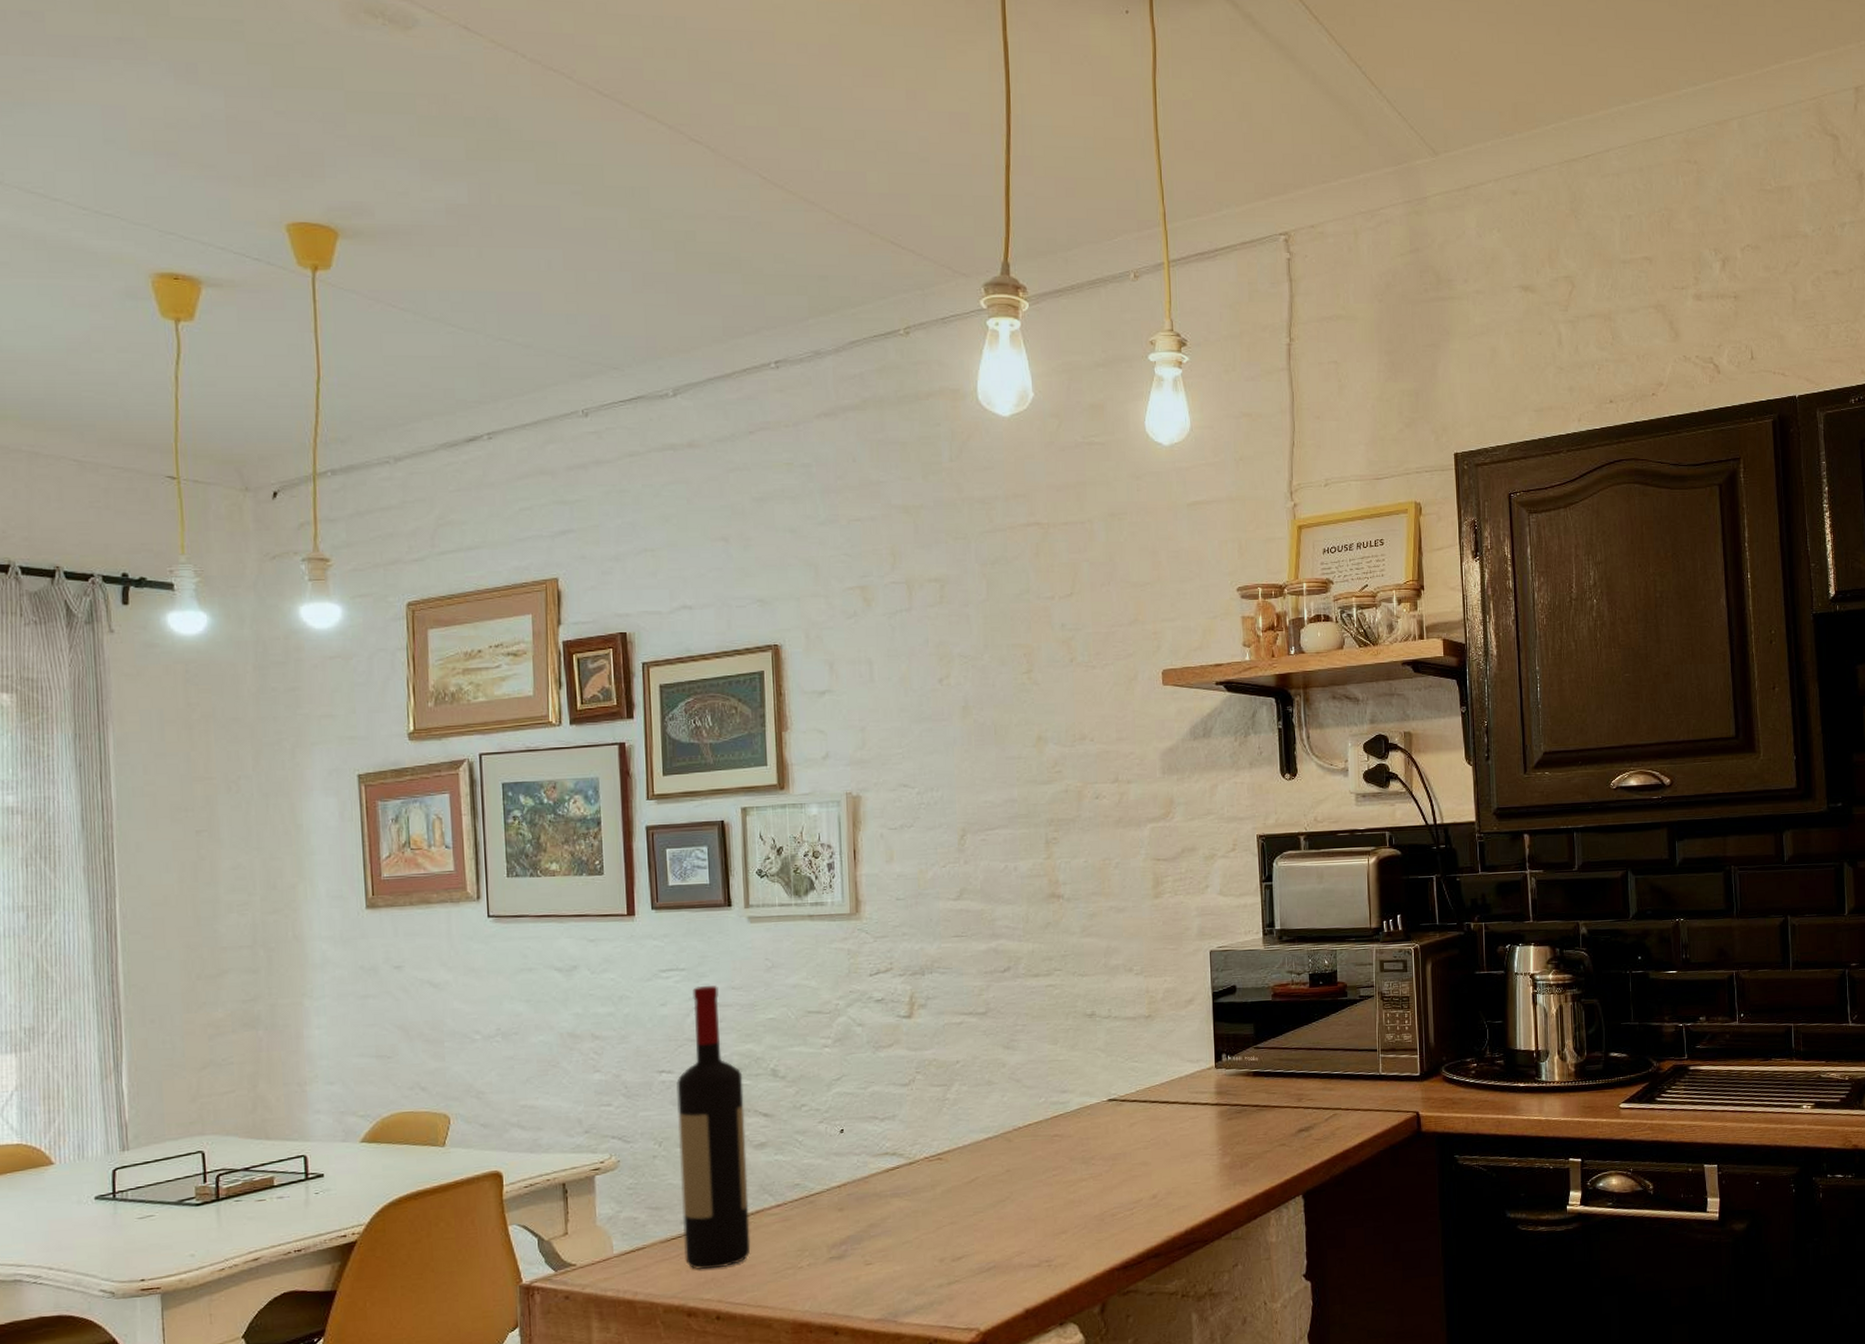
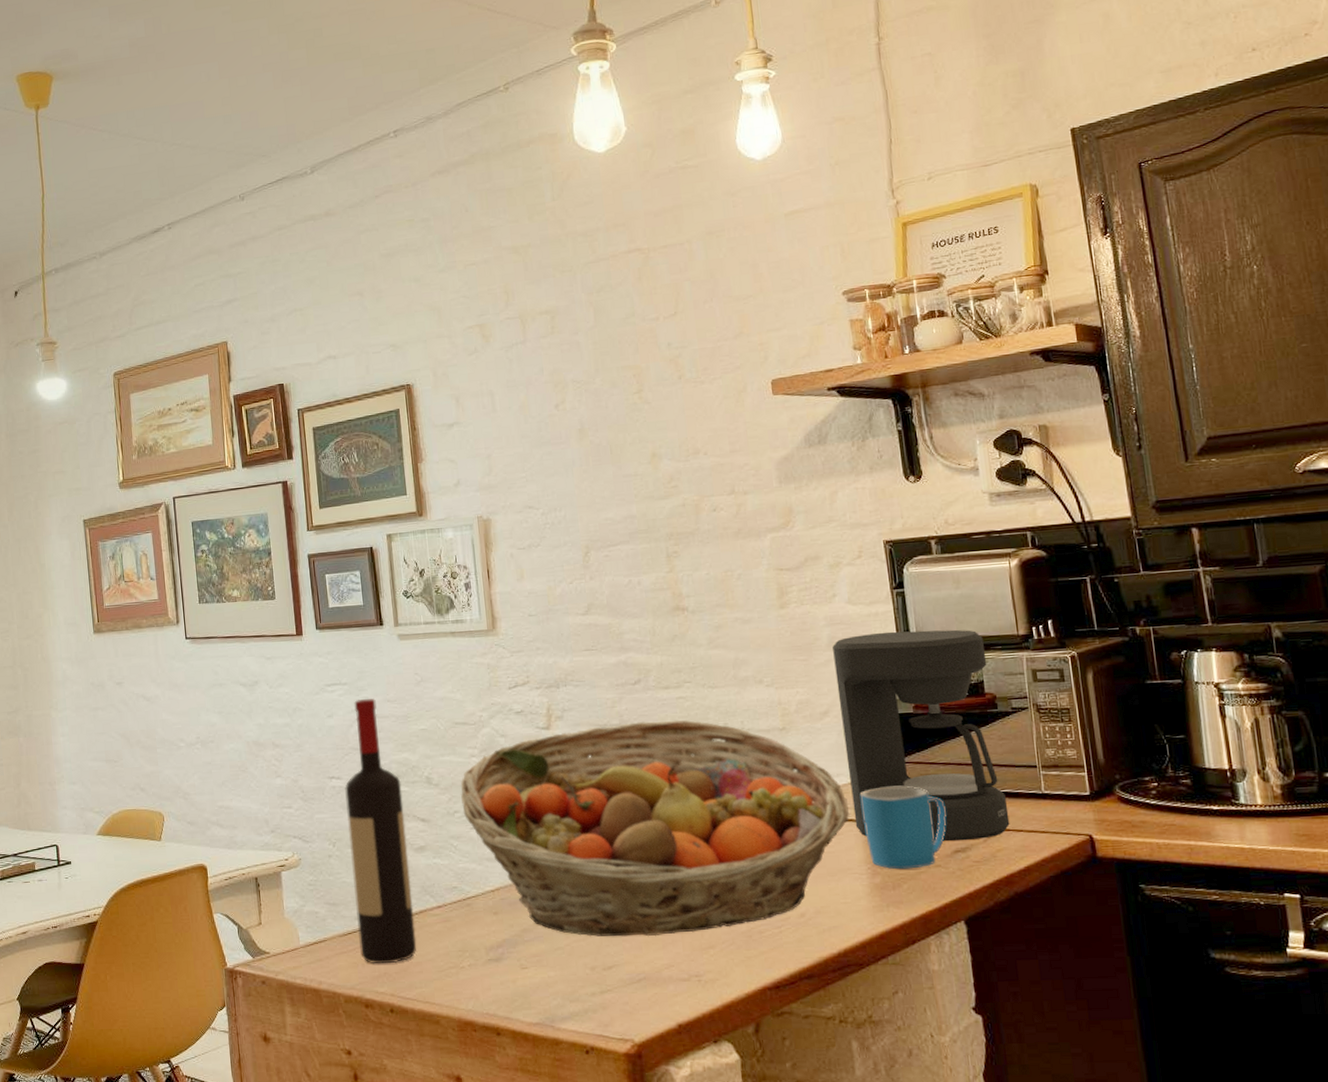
fruit basket: none [810,1007,1206,1228] -> present [460,719,850,937]
coffee maker: none [1202,922,1350,1122] -> present [832,629,1010,841]
mug: none [1218,1070,1294,1150] -> present [861,785,947,870]

